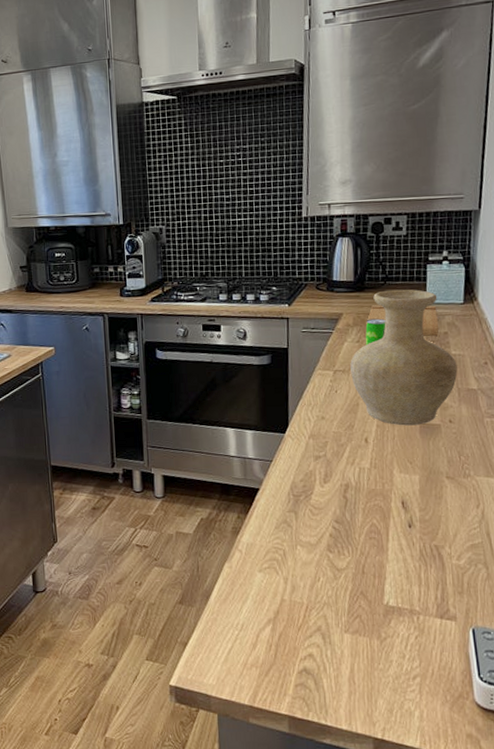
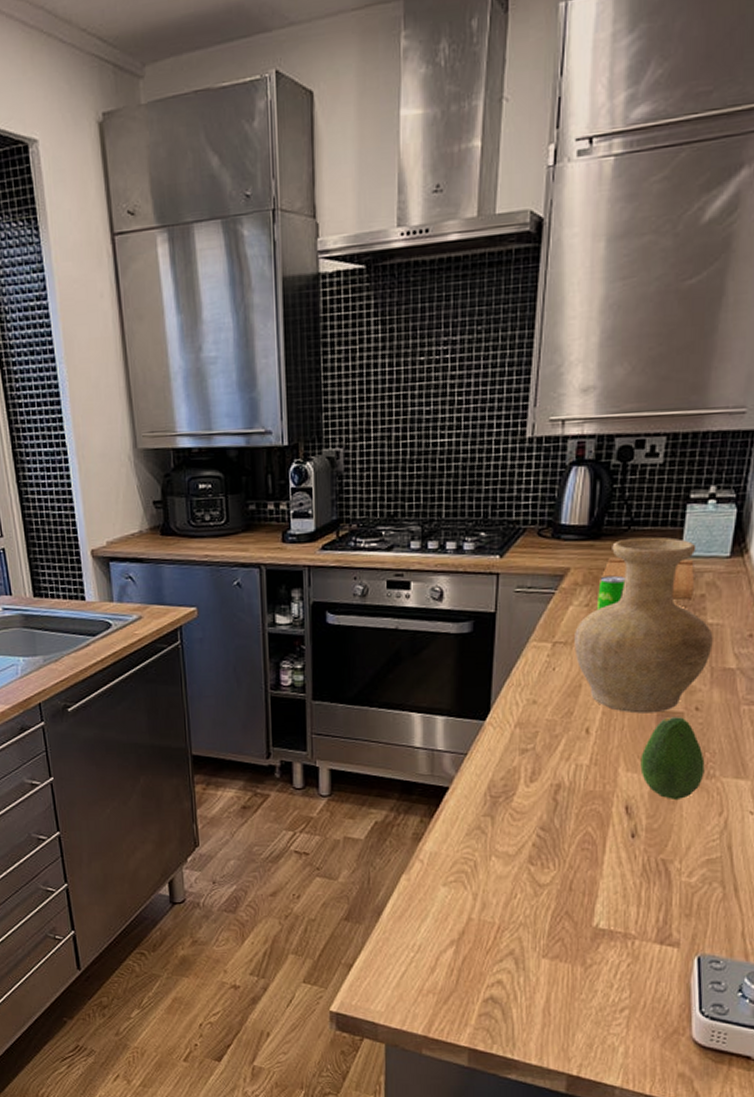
fruit: none [410,428,462,496] -> present [640,717,705,801]

